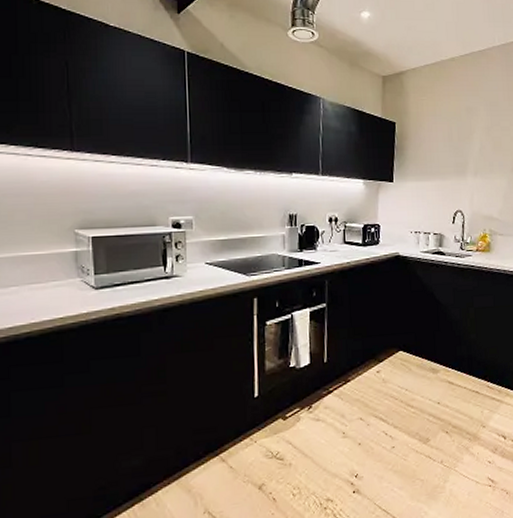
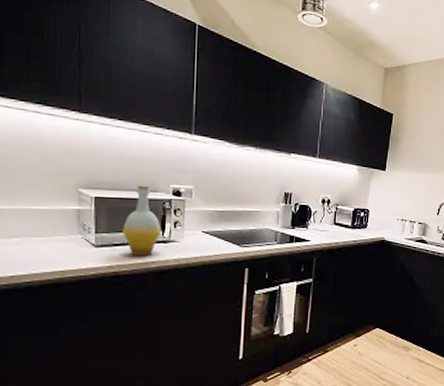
bottle: none [122,220,163,295] -> present [122,185,161,256]

